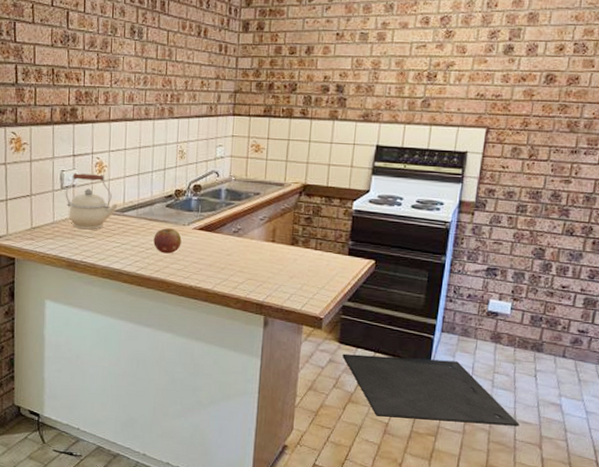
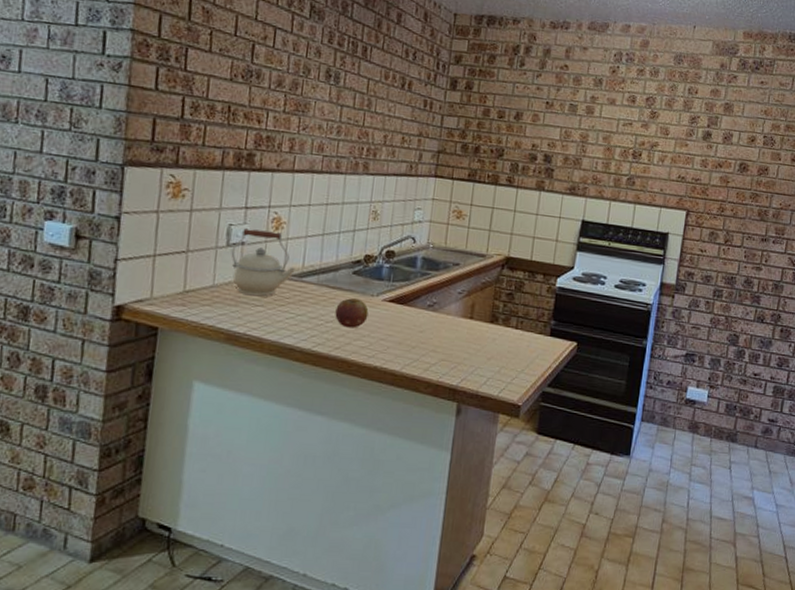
door mat: present [342,353,520,427] -> none [540,446,715,523]

